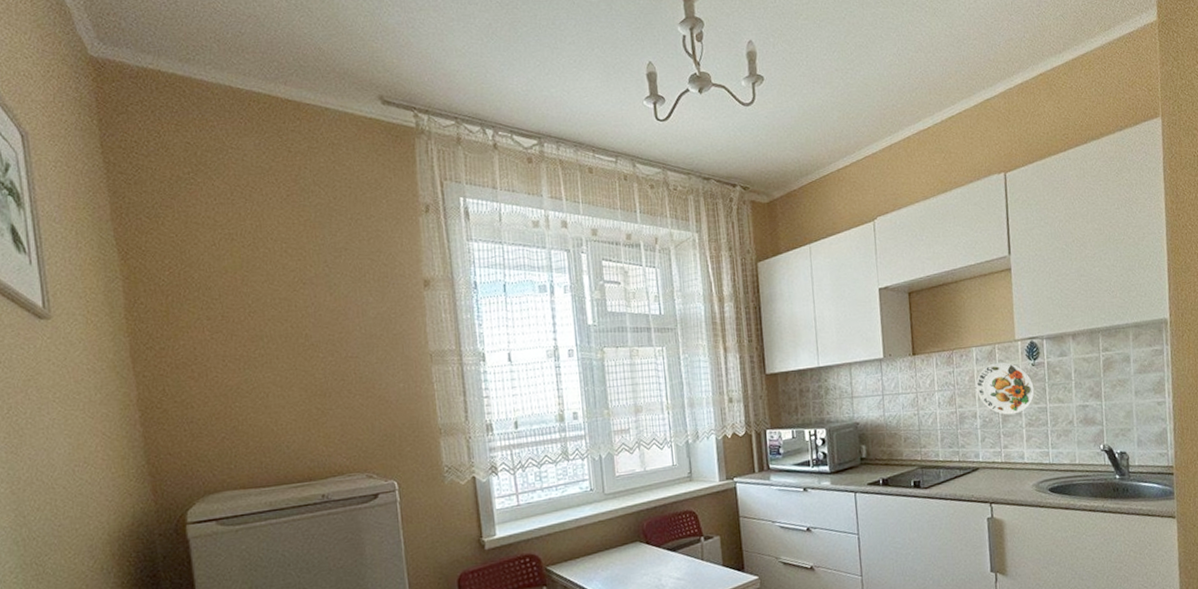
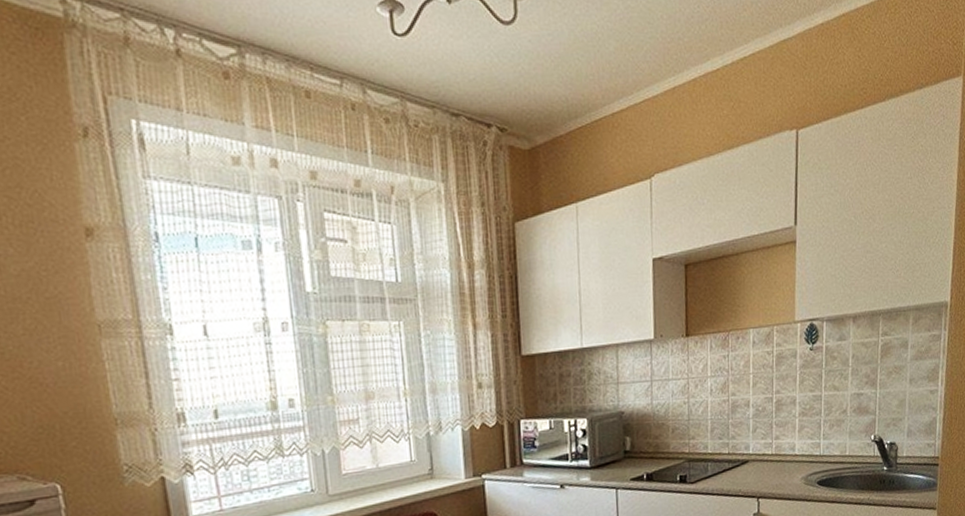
decorative plate: present [975,362,1035,415] -> none [751,345,811,404]

